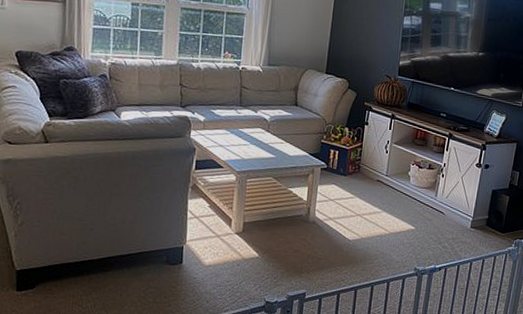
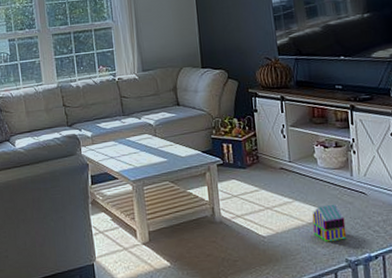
toy house: none [393,218,422,252] -> present [312,204,347,242]

